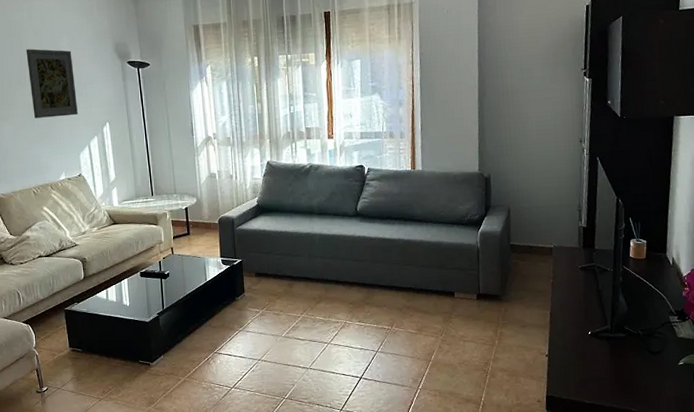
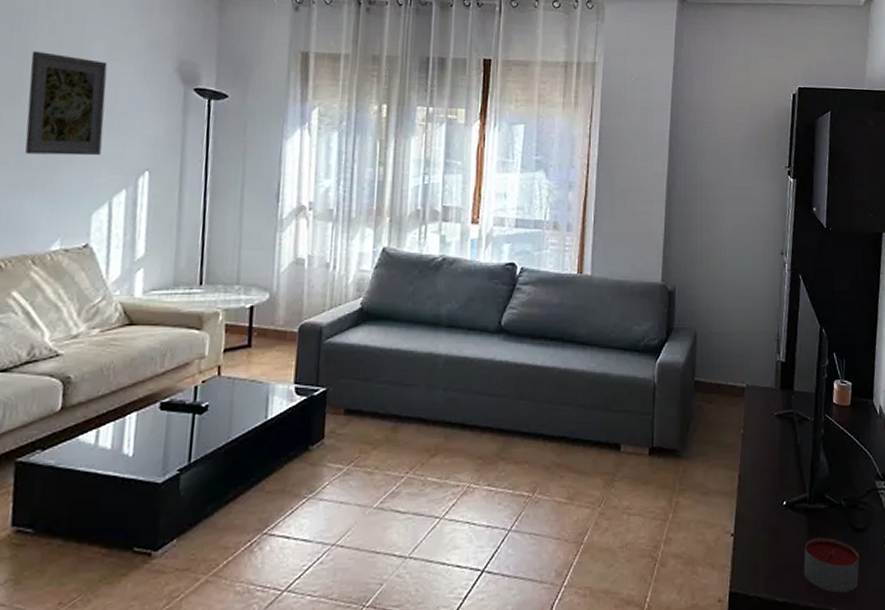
candle: none [607,358,656,398] -> present [803,537,860,593]

